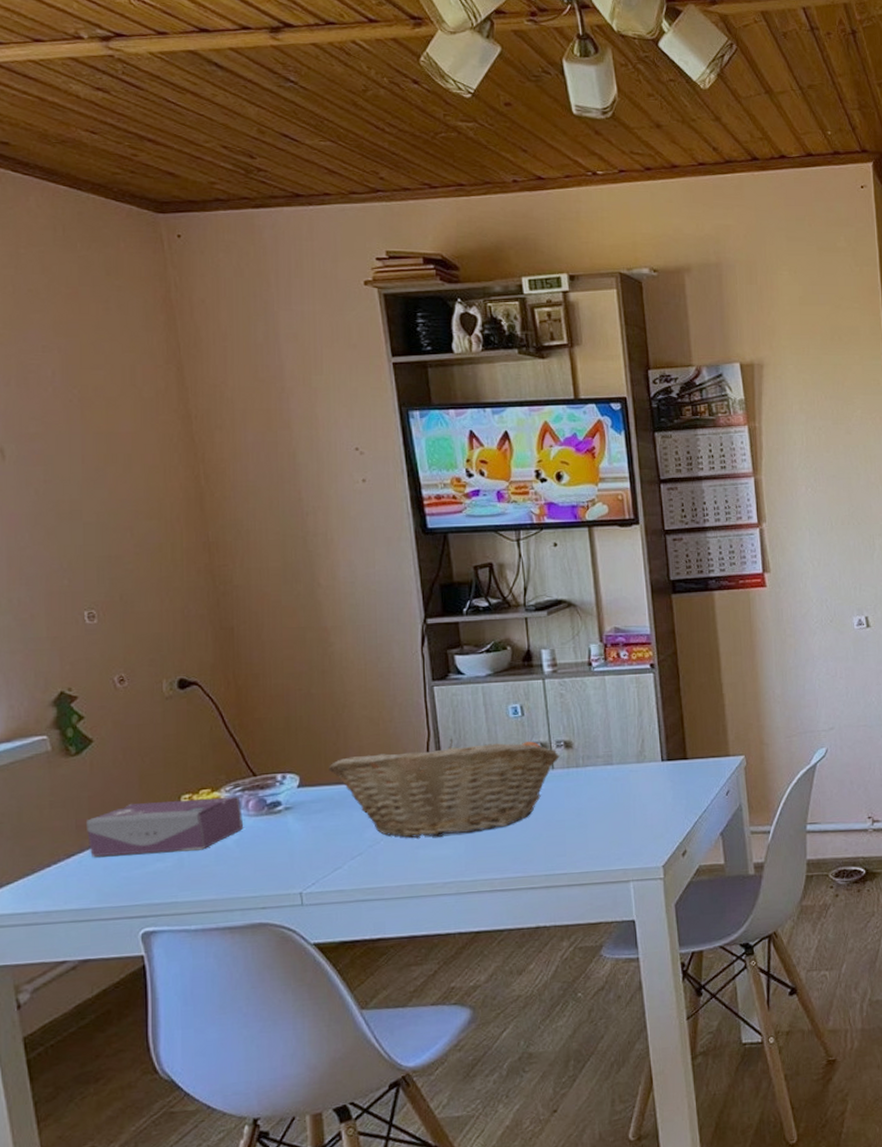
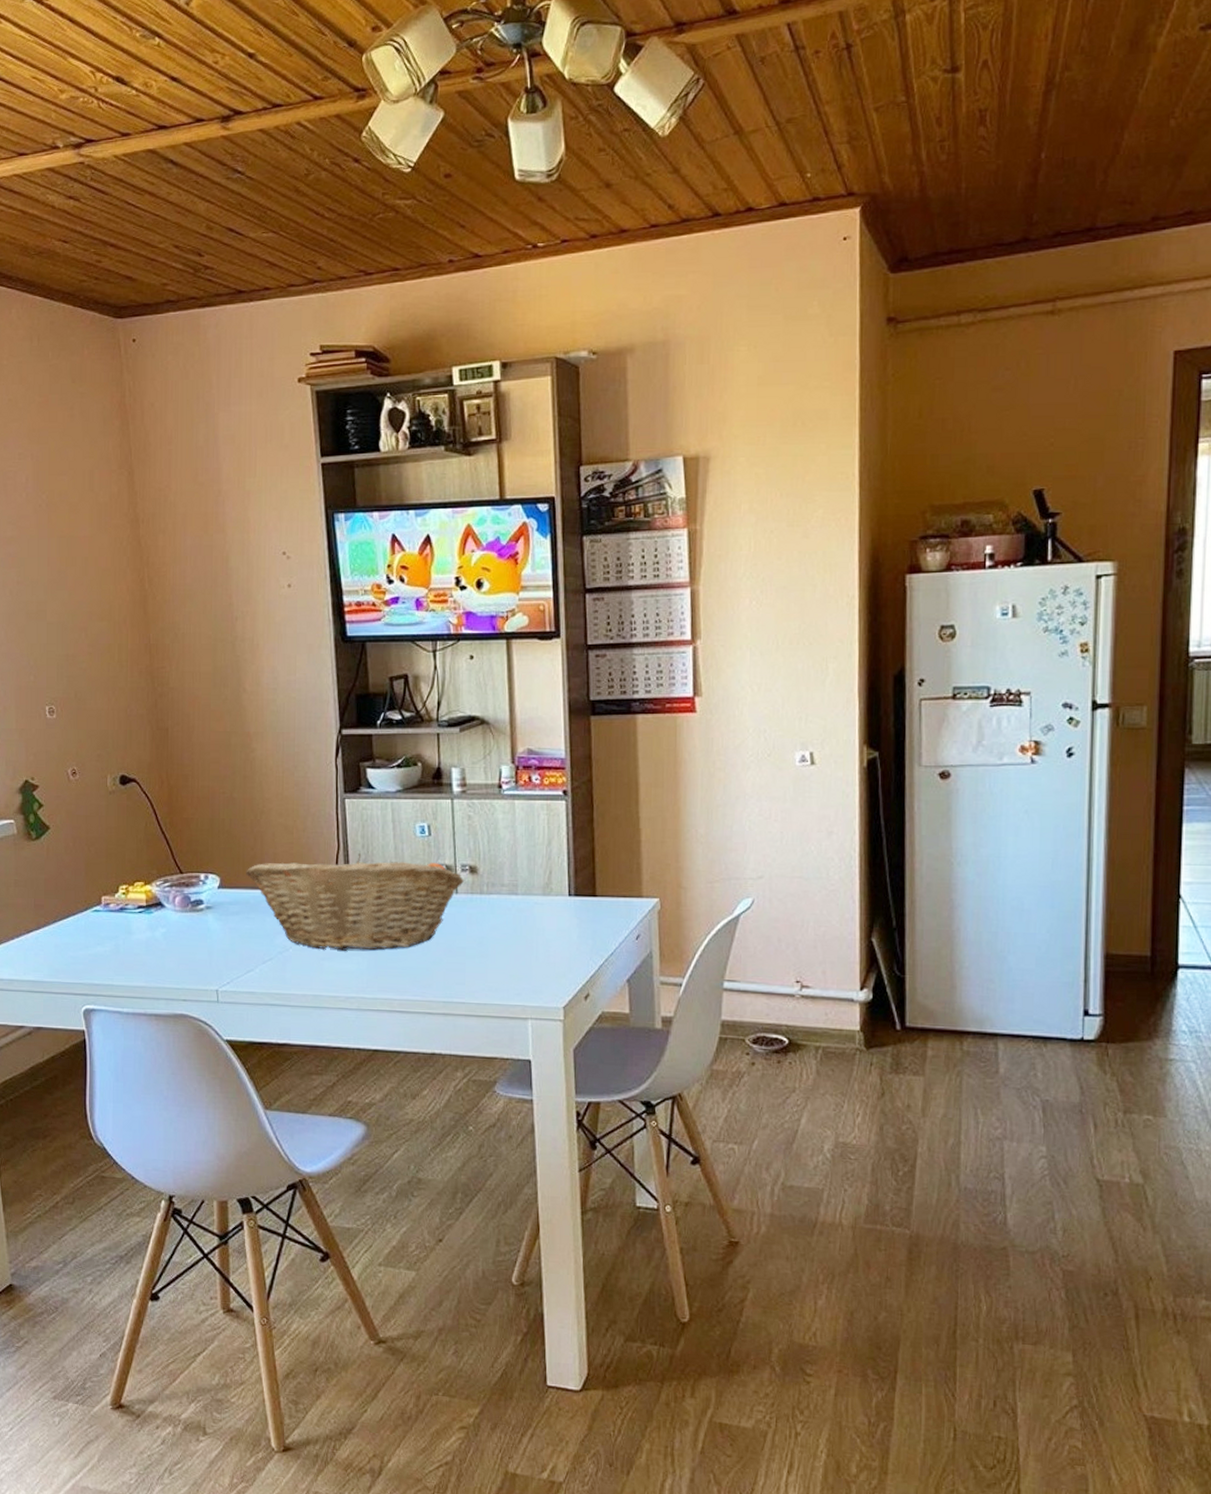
tissue box: present [85,796,244,857] -> none [42,889,171,939]

